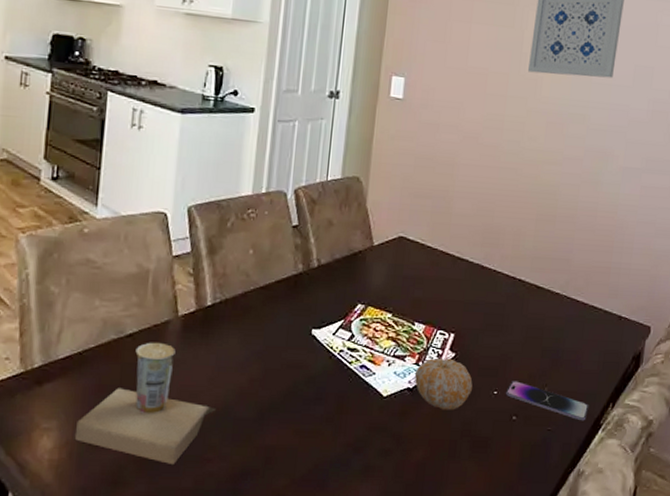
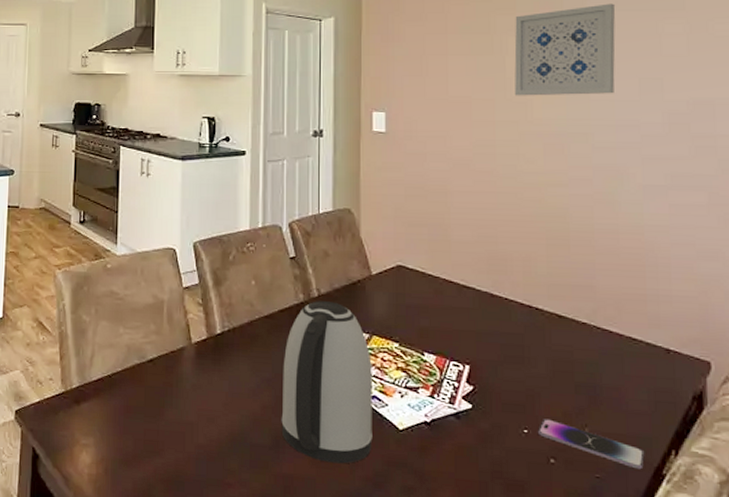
cup: present [74,342,217,464] -> none [108,367,233,487]
kettle: none [268,271,364,432] -> present [281,301,372,464]
fruit: present [415,357,473,410] -> none [431,390,497,448]

